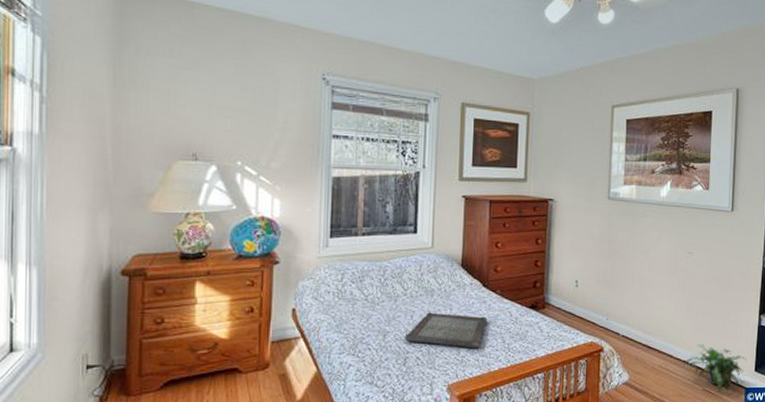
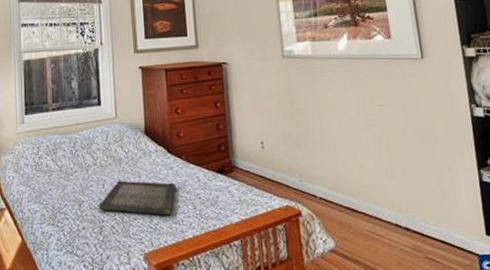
potted plant: present [686,344,747,392] -> none [398,204,475,260]

